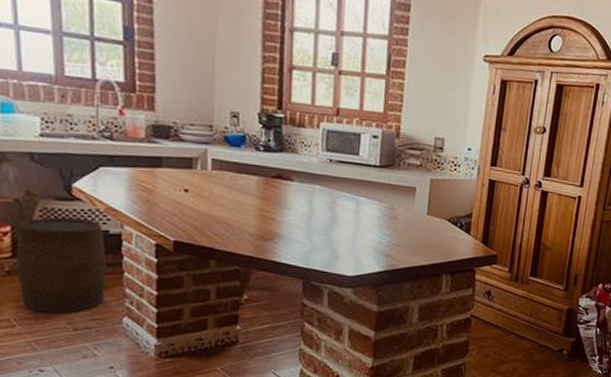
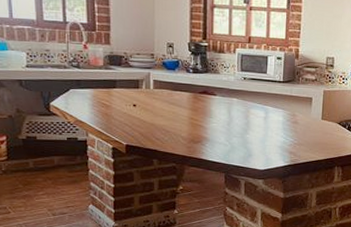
stool: present [16,217,106,313] -> none [10,128,76,202]

